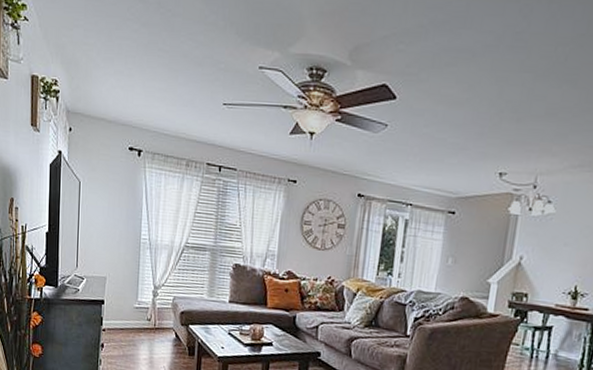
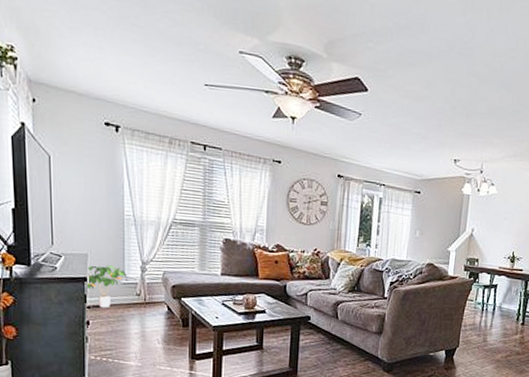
potted plant: none [102,288,140,332] -> present [85,265,127,308]

